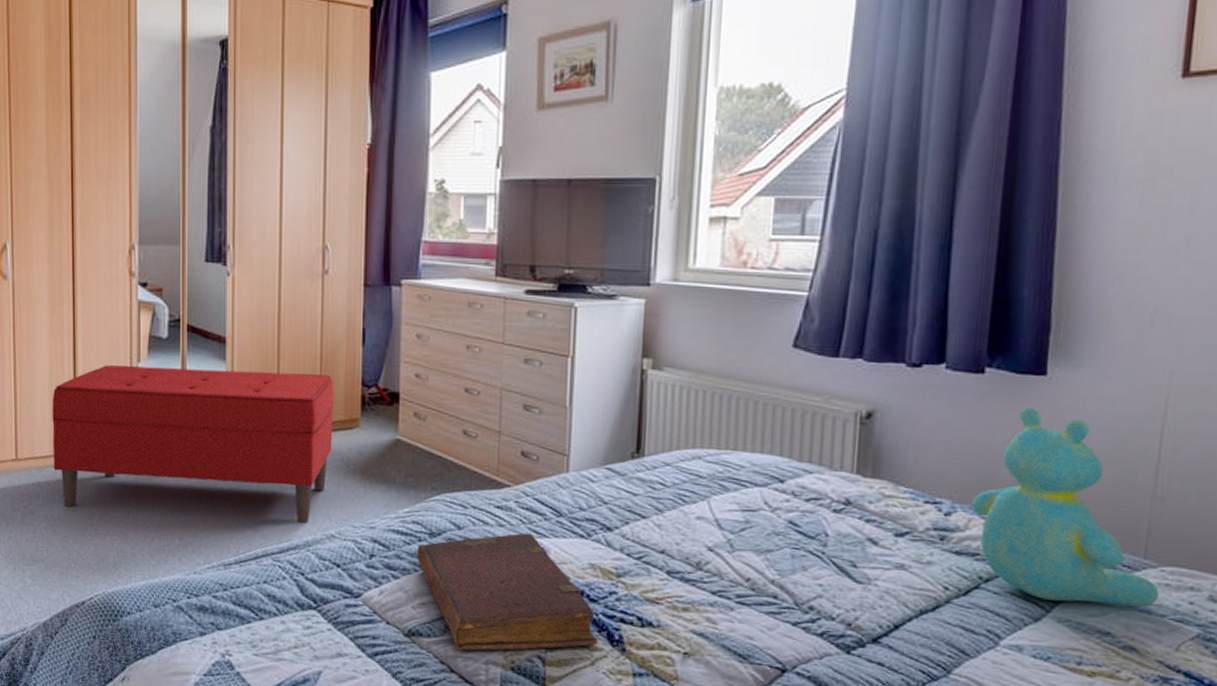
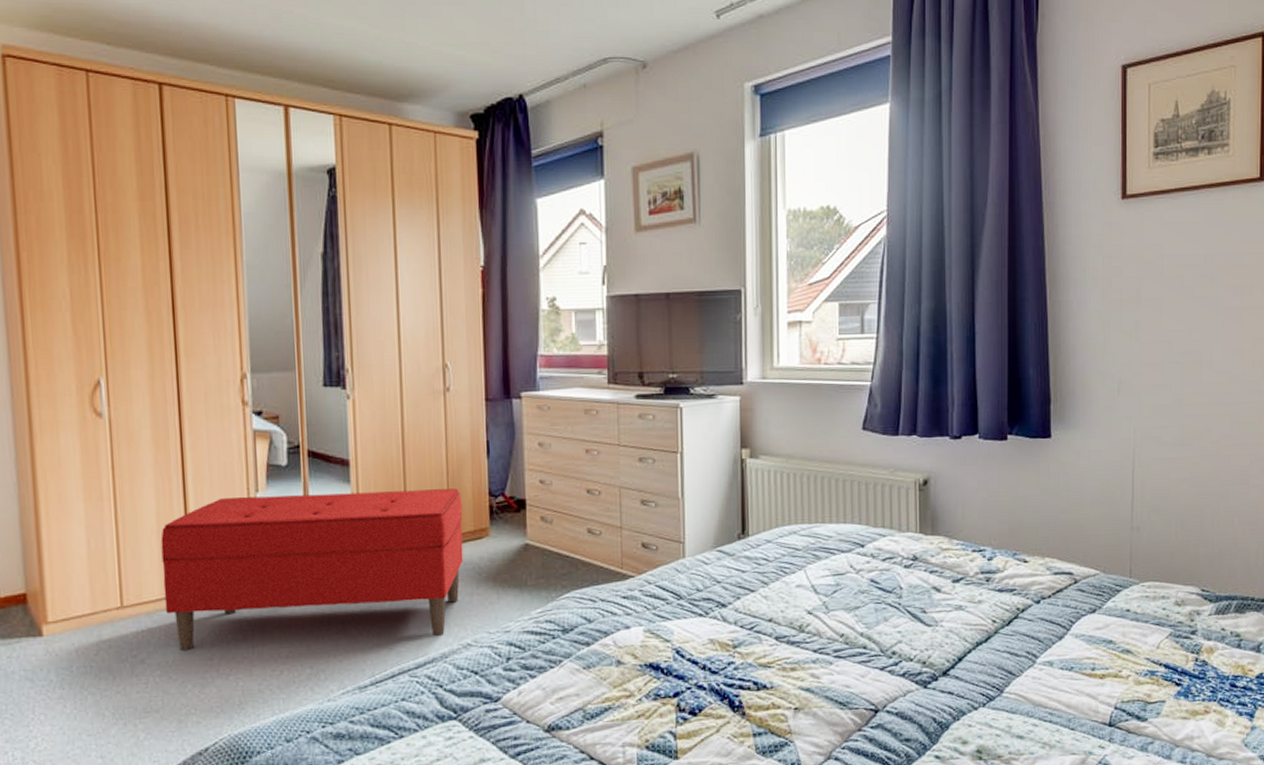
diary: present [416,533,598,651] -> none [551,618,721,738]
teddy bear: present [971,406,1159,608] -> none [1007,464,1142,621]

